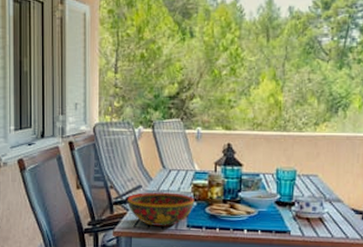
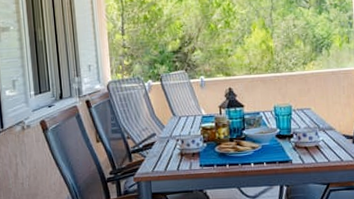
bowl: present [128,192,195,226] -> none [144,137,205,169]

